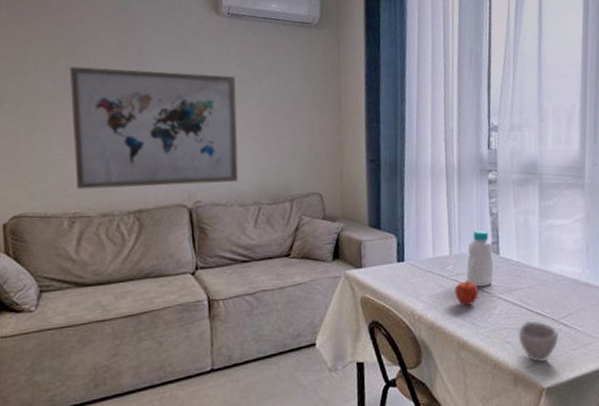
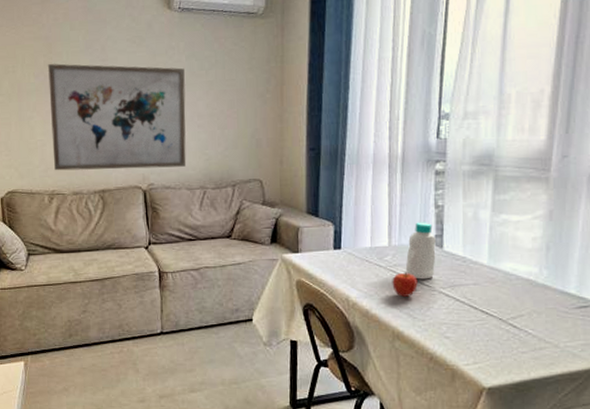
cup: present [518,319,560,363] -> none [459,317,507,362]

